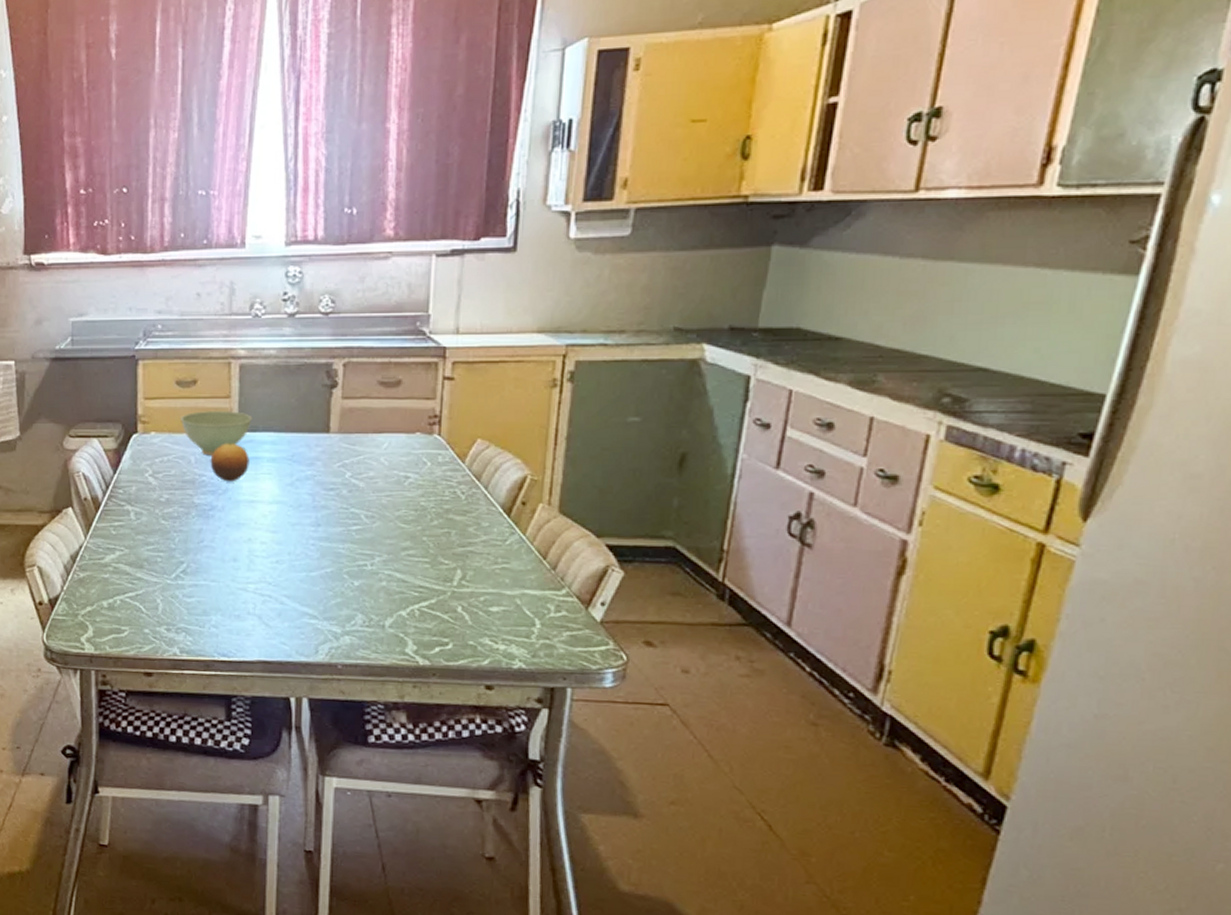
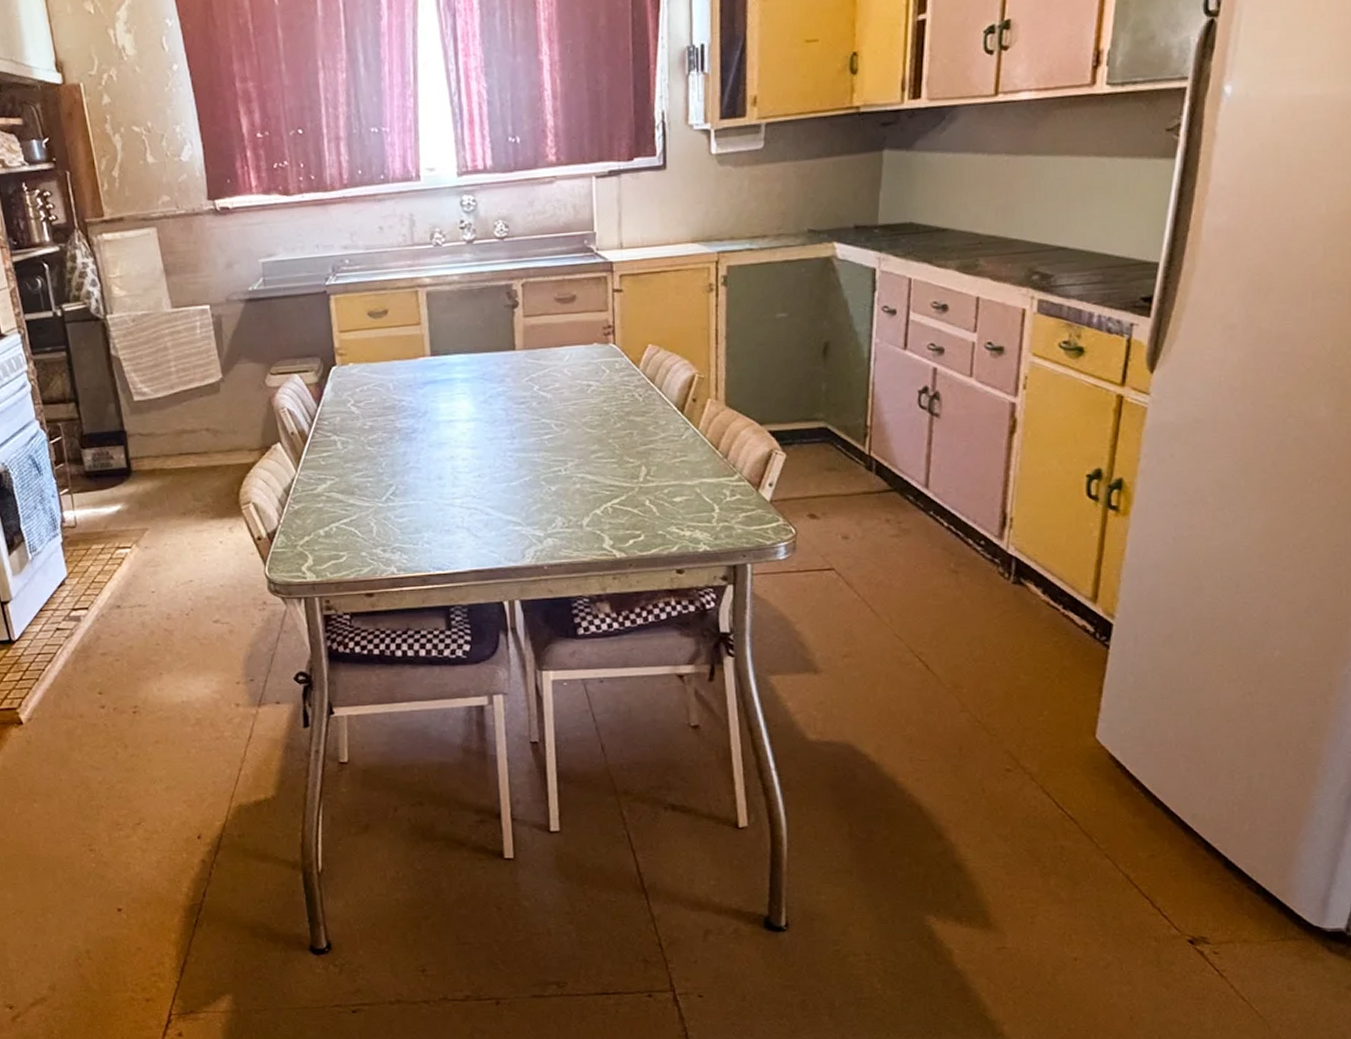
bowl: present [181,411,252,456] -> none [376,337,443,381]
fruit: present [210,443,250,482] -> none [407,367,445,405]

